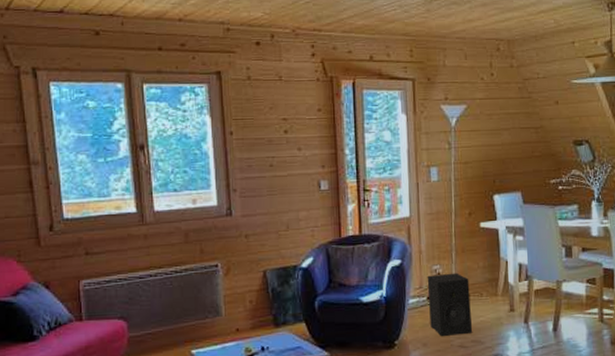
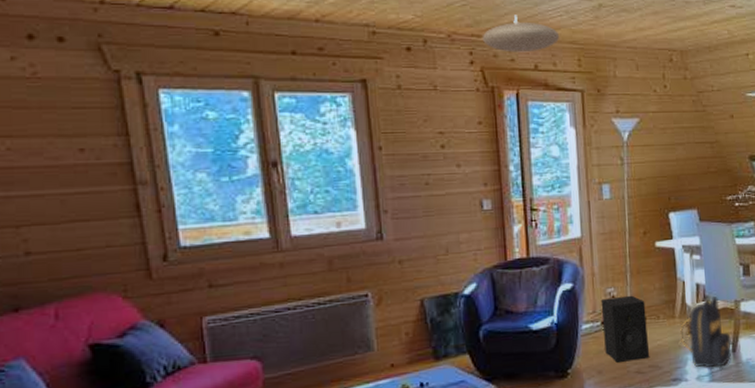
ceiling light: none [322,10,394,45] -> present [482,15,560,53]
backpack: none [502,276,553,345] -> present [680,296,732,368]

